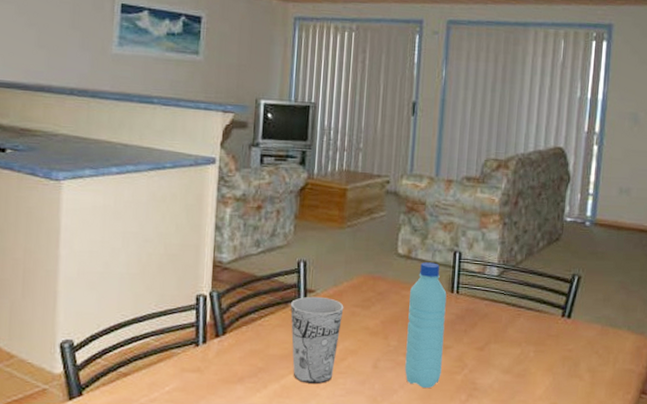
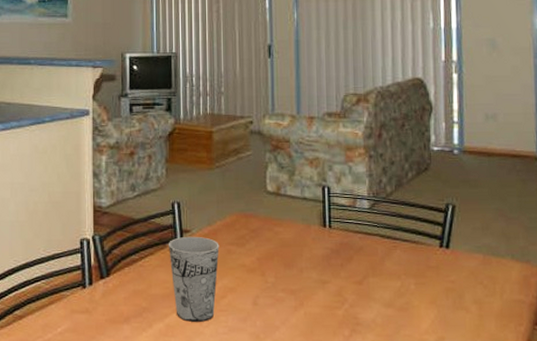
water bottle: present [405,262,447,388] -> none [283,198,322,324]

